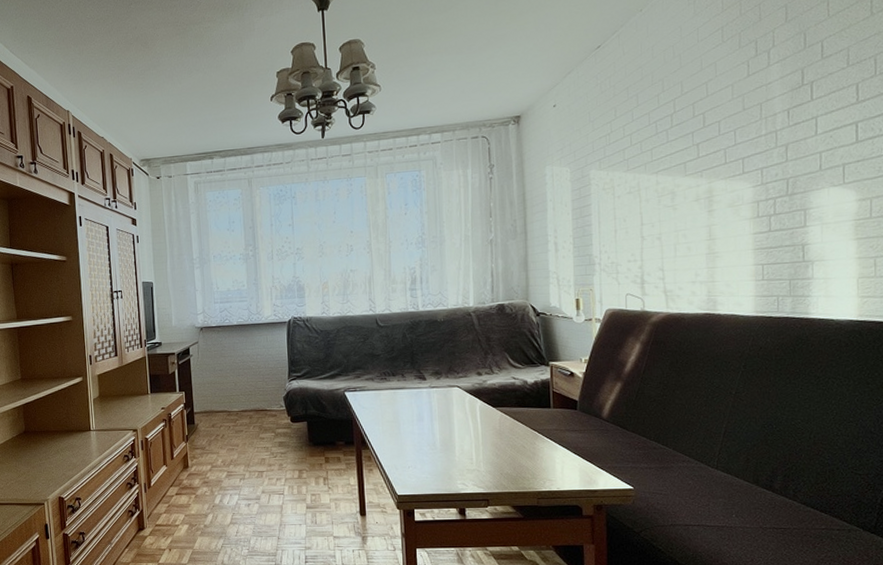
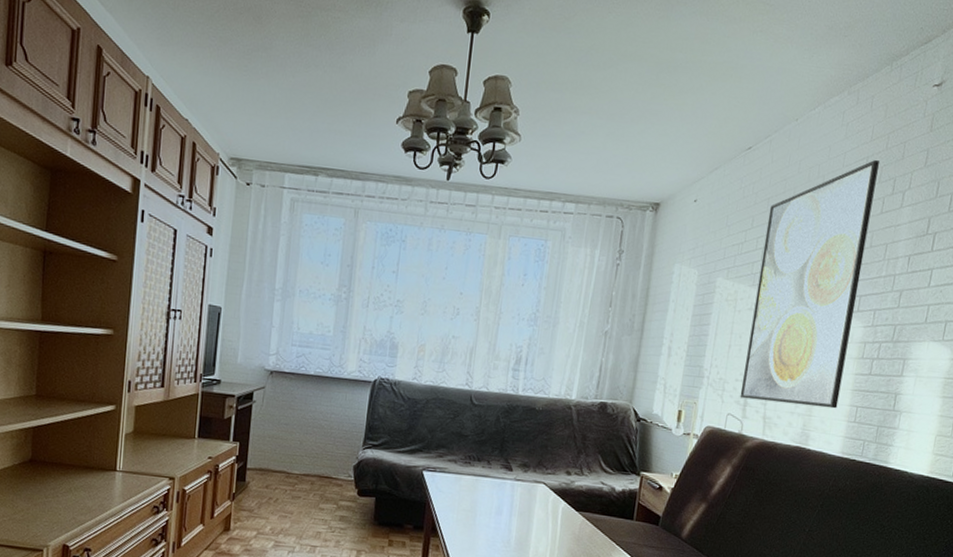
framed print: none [630,28,741,277] -> present [740,160,880,409]

